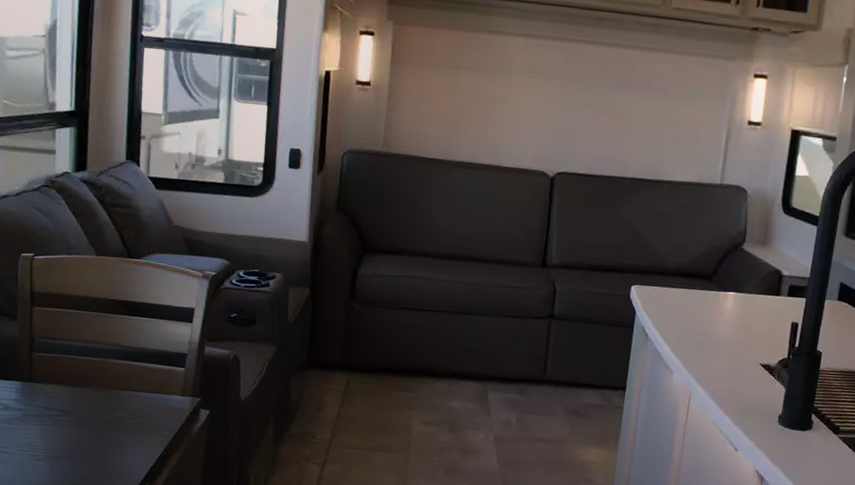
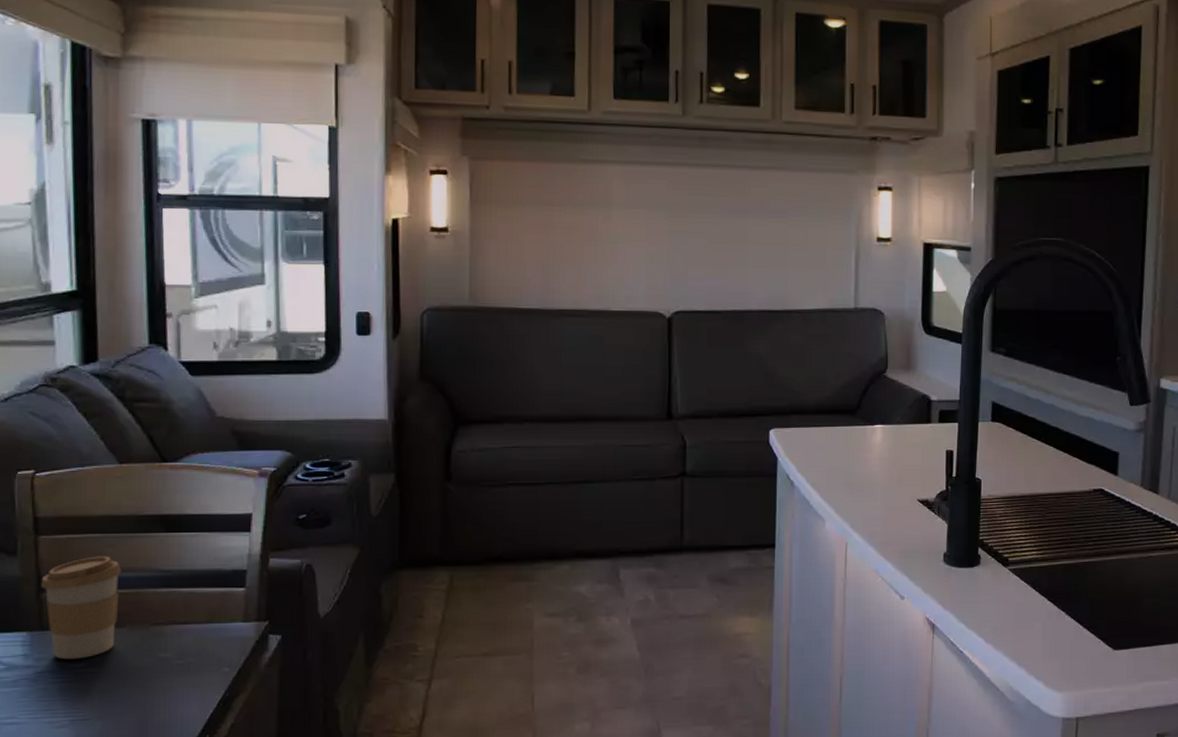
coffee cup: none [32,328,93,409] -> present [41,556,122,660]

